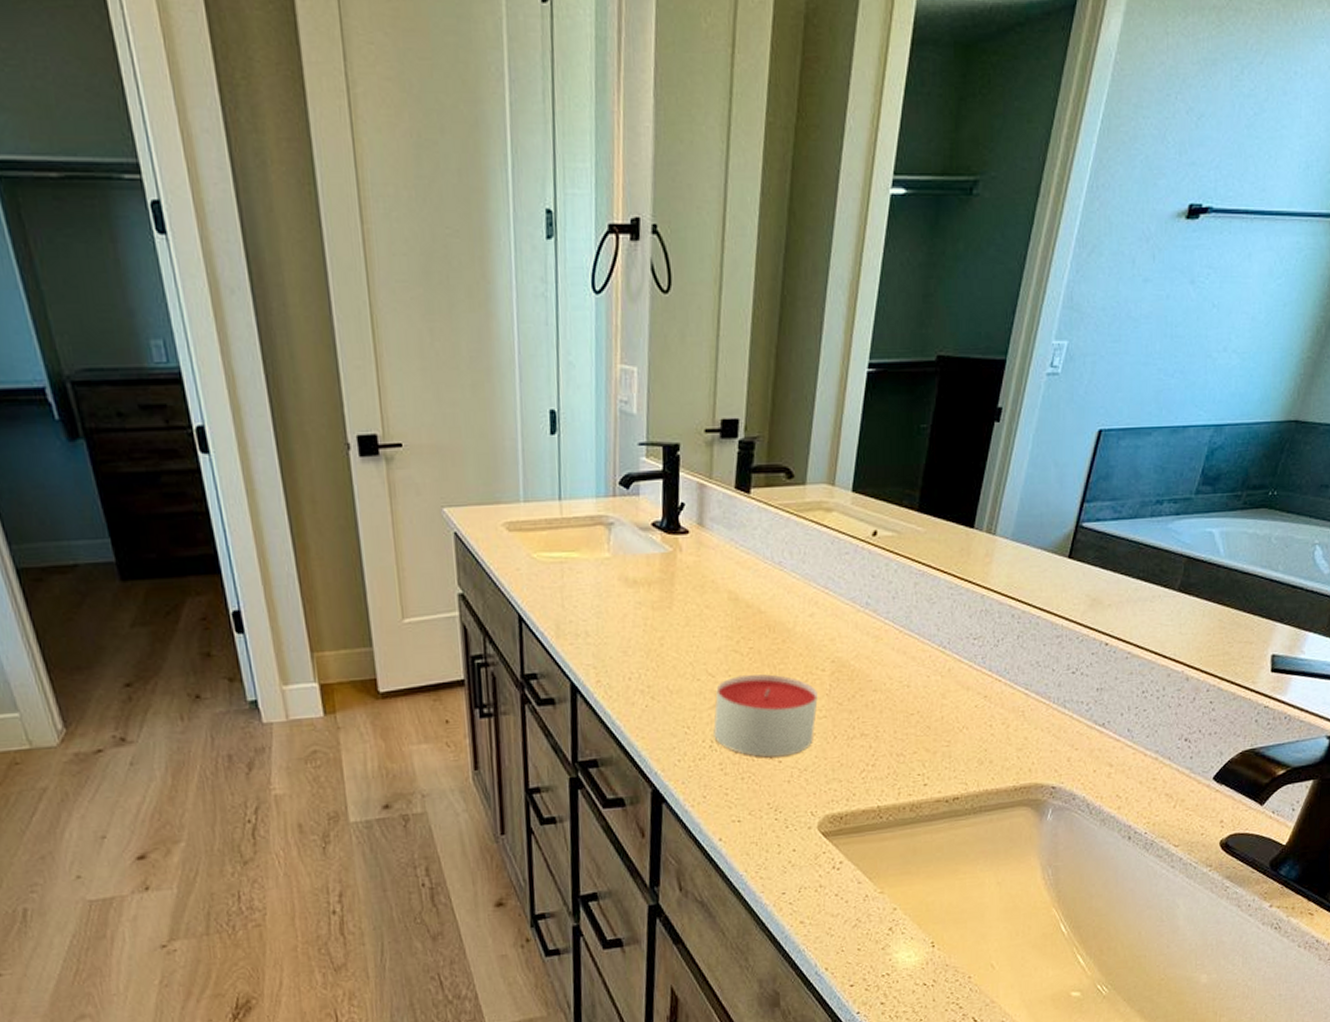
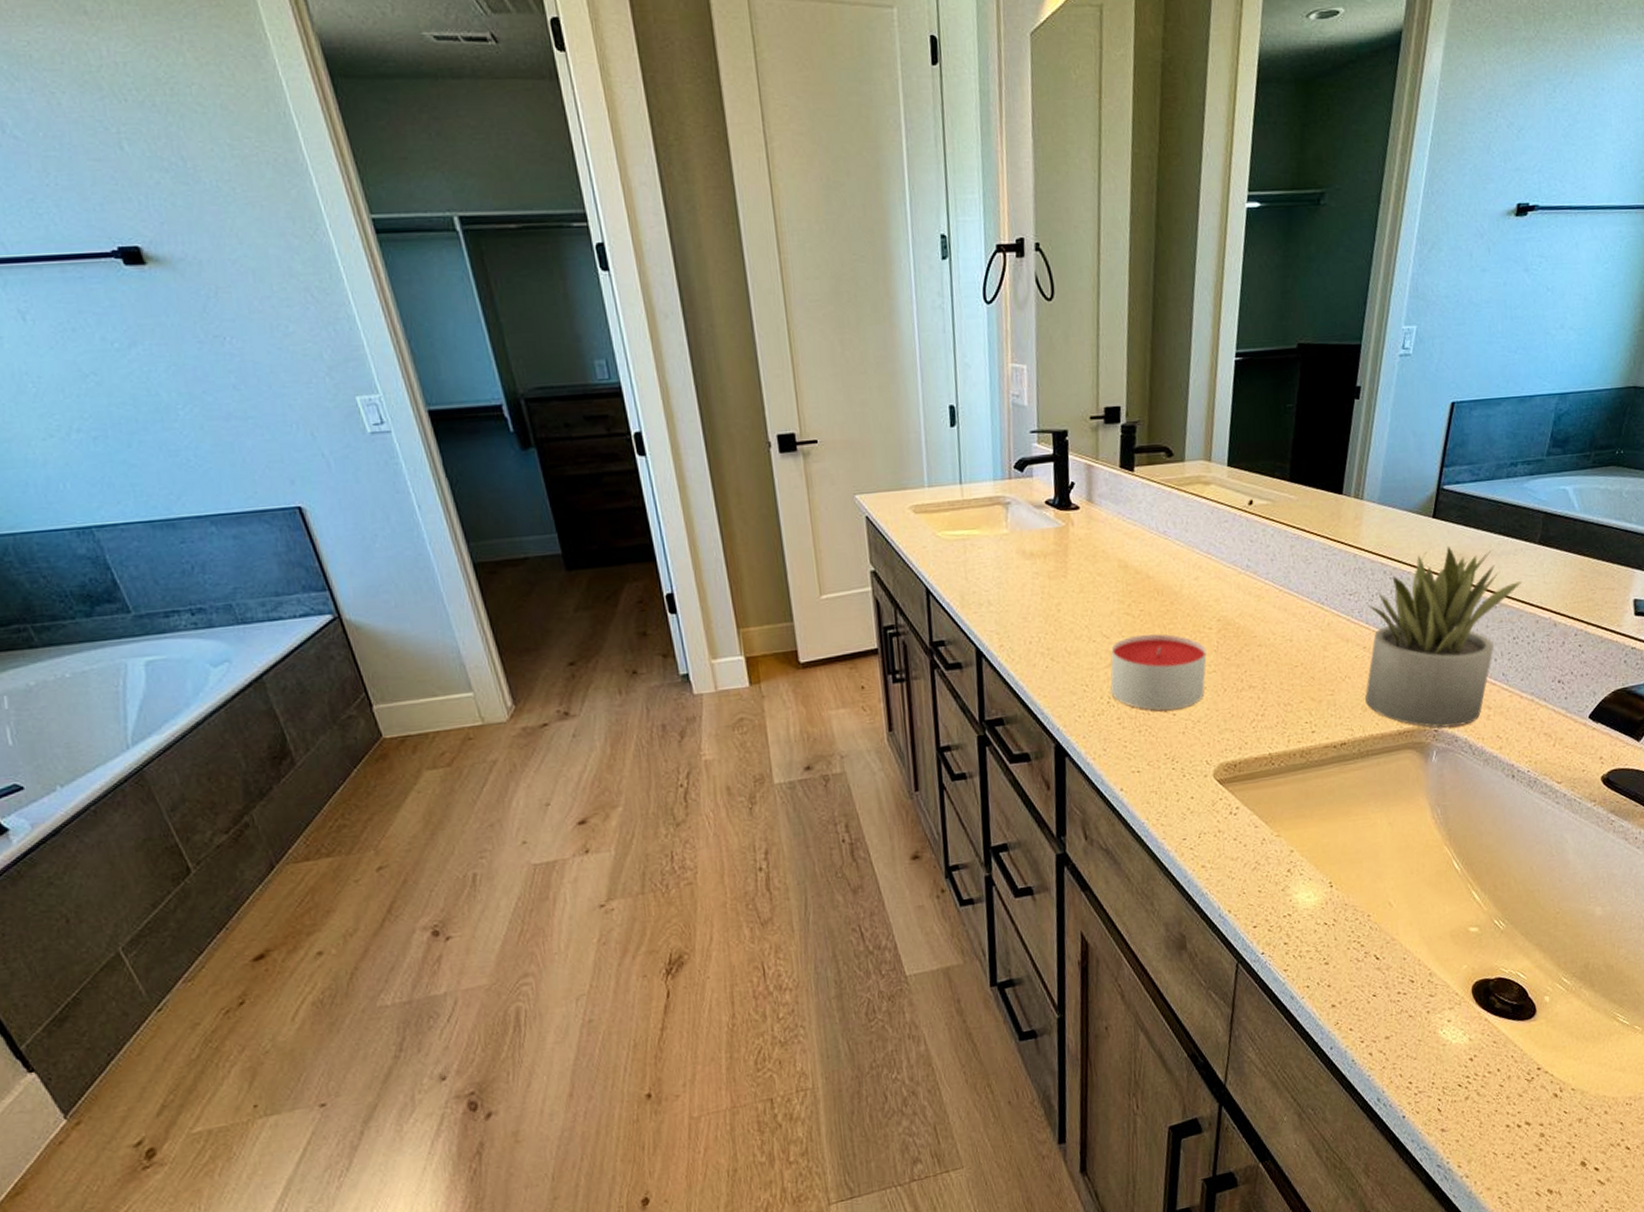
succulent plant: none [982,590,1158,785] -> present [1365,547,1523,728]

